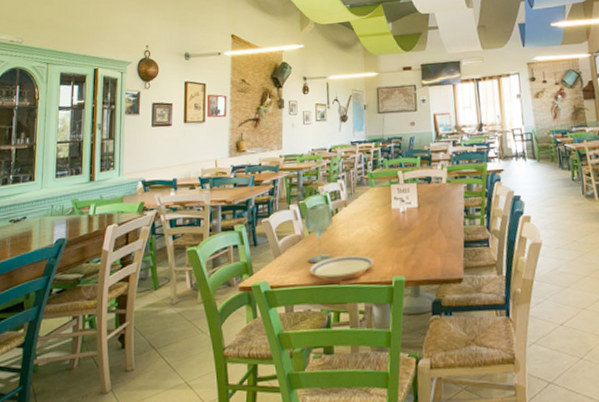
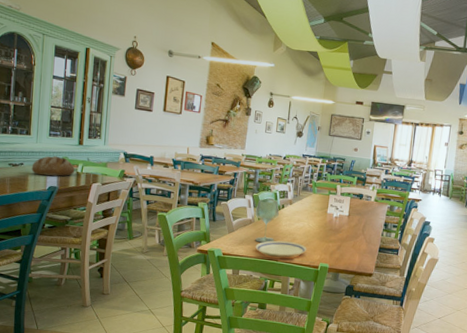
bread: none [36,200,86,228] -> present [31,155,74,177]

